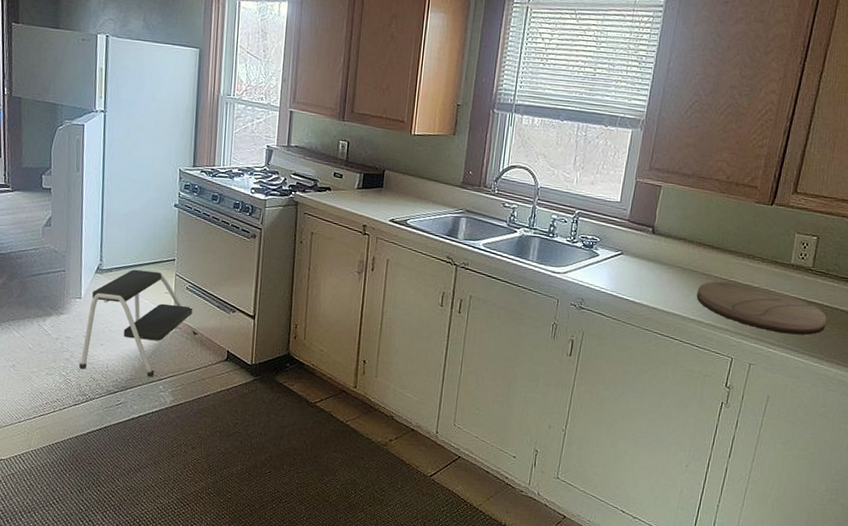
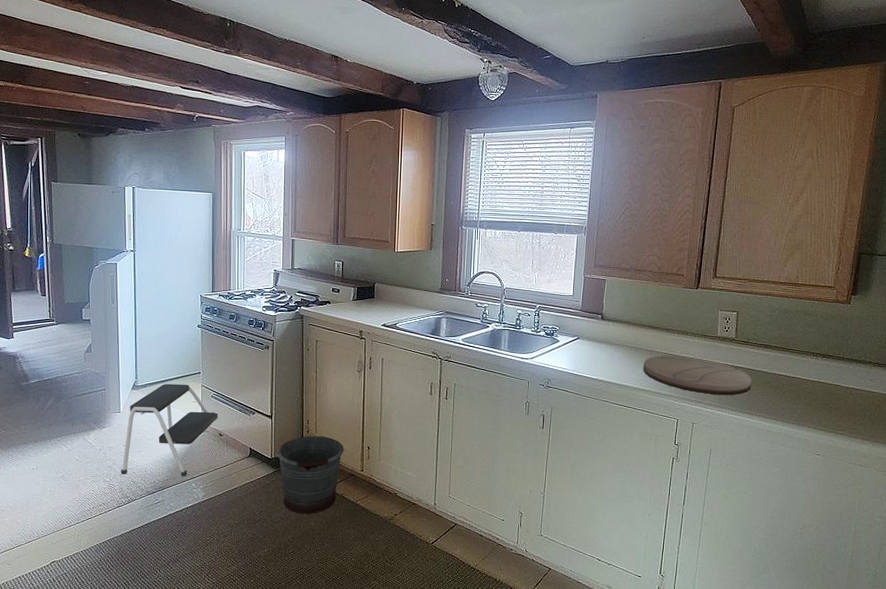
bucket: none [257,342,336,432] -> present [276,435,344,515]

